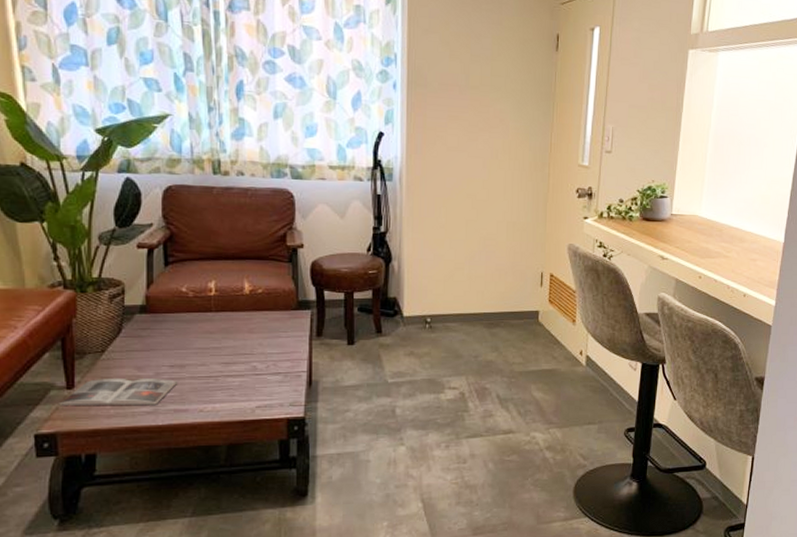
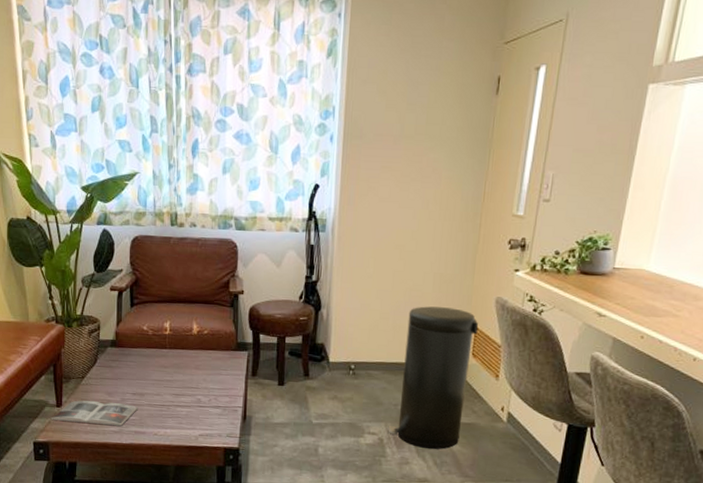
pedal bin: none [469,255,554,398] -> present [388,306,479,449]

